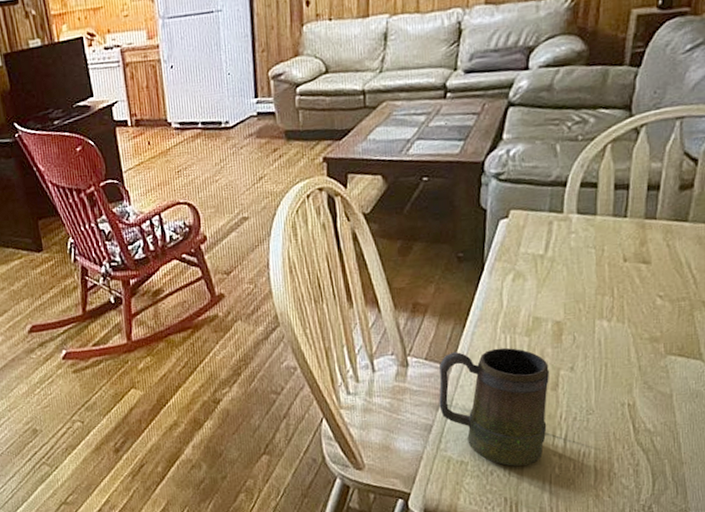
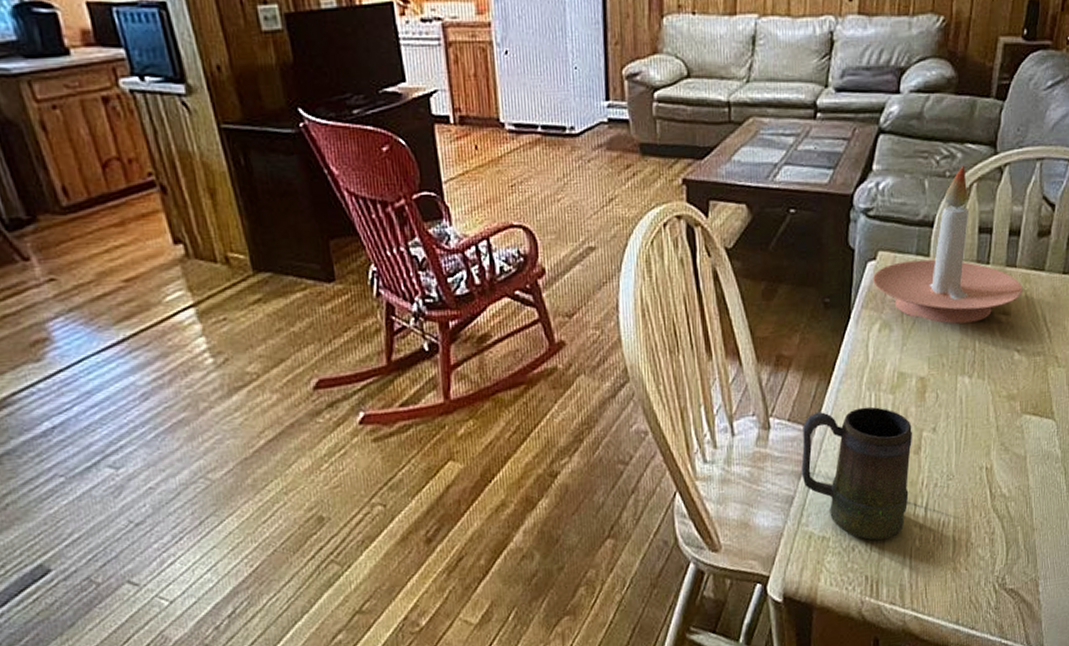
candle holder: none [505,129,664,273] -> present [872,165,1023,324]

